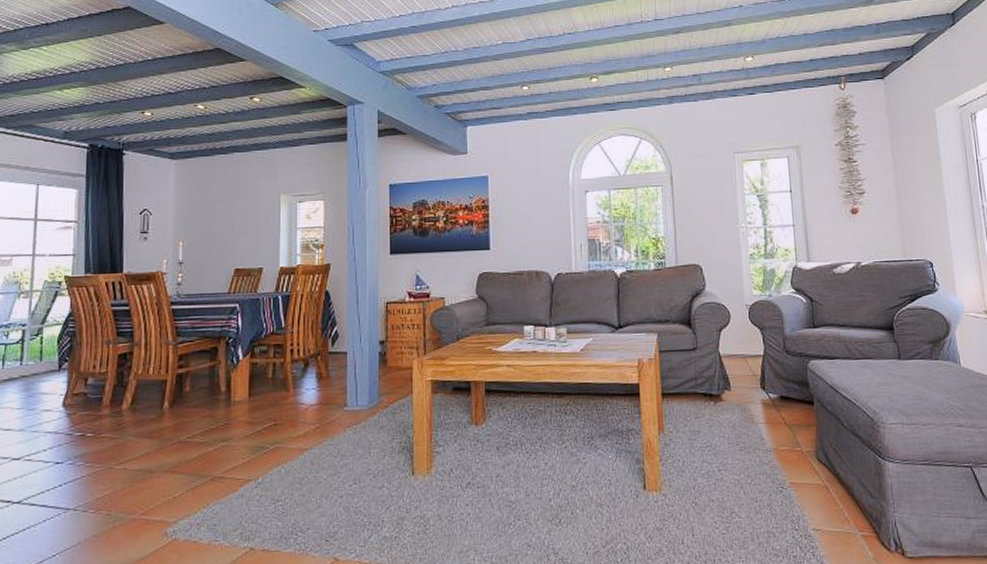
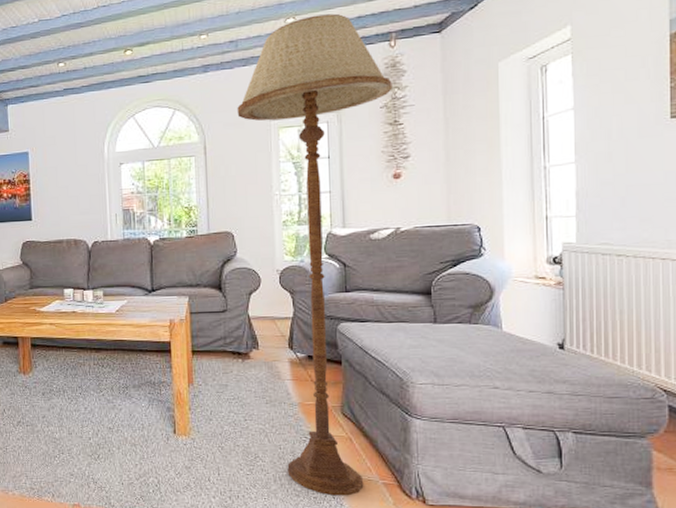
floor lamp: none [702,55,845,554] -> present [237,13,393,496]

